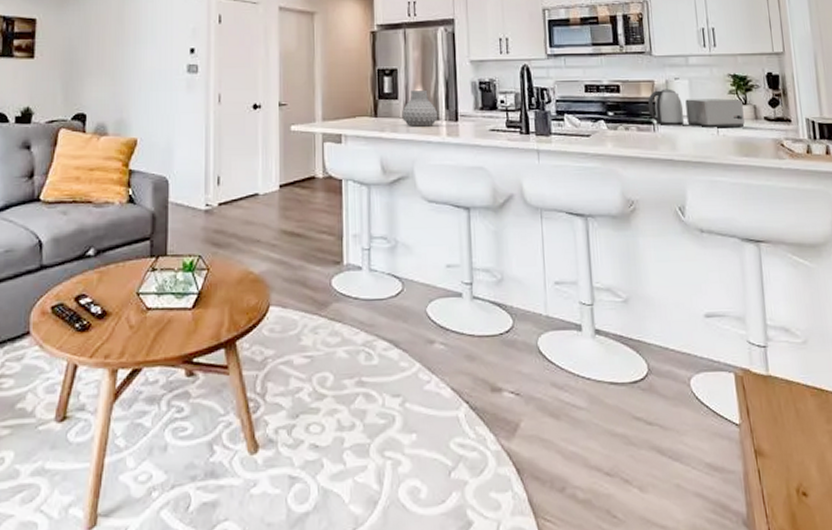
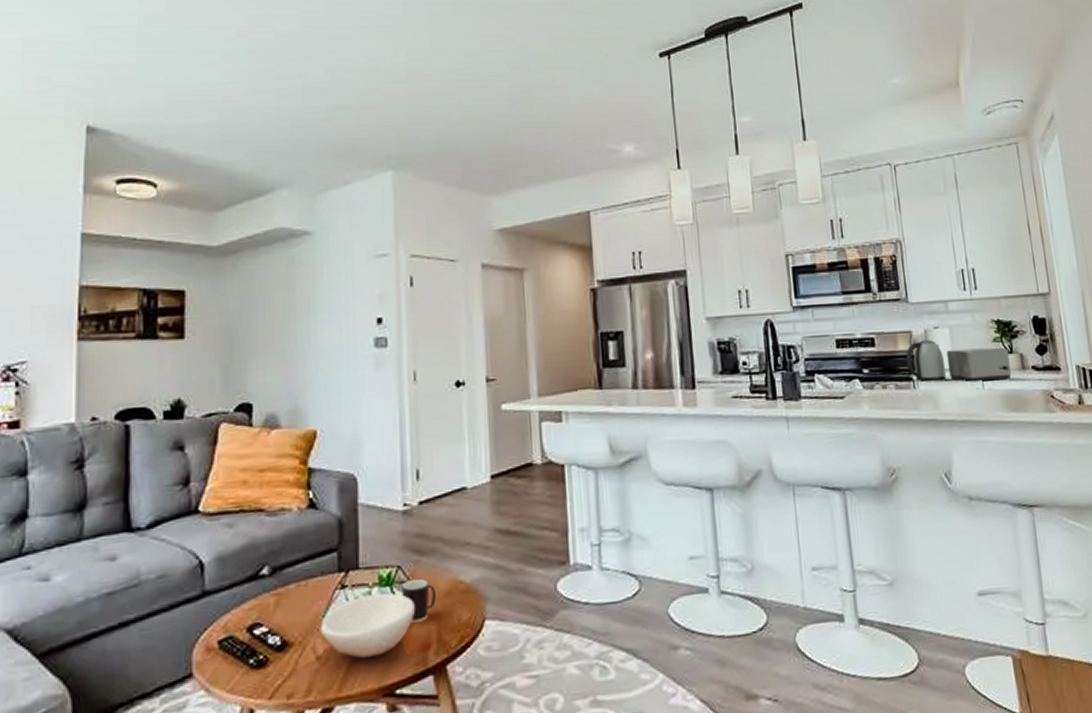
bowl: none [134,277,212,330] -> present [320,592,415,659]
mug: none [201,267,229,305] -> present [401,578,436,624]
vase: present [402,91,438,127] -> none [630,355,673,398]

